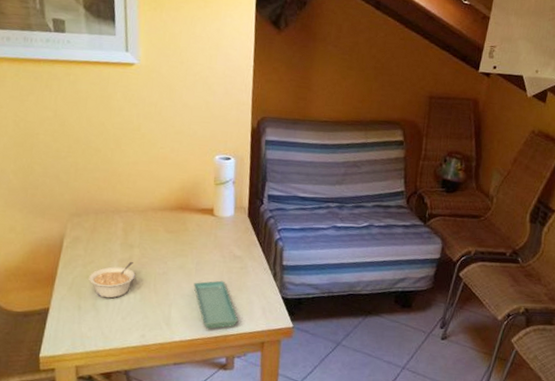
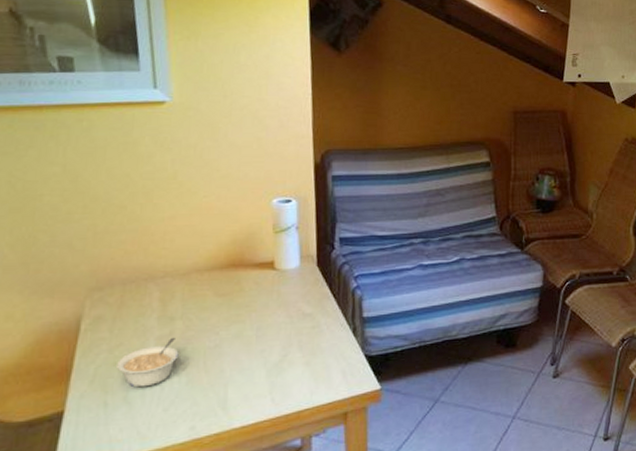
saucer: present [193,280,238,329] -> none [255,345,313,407]

